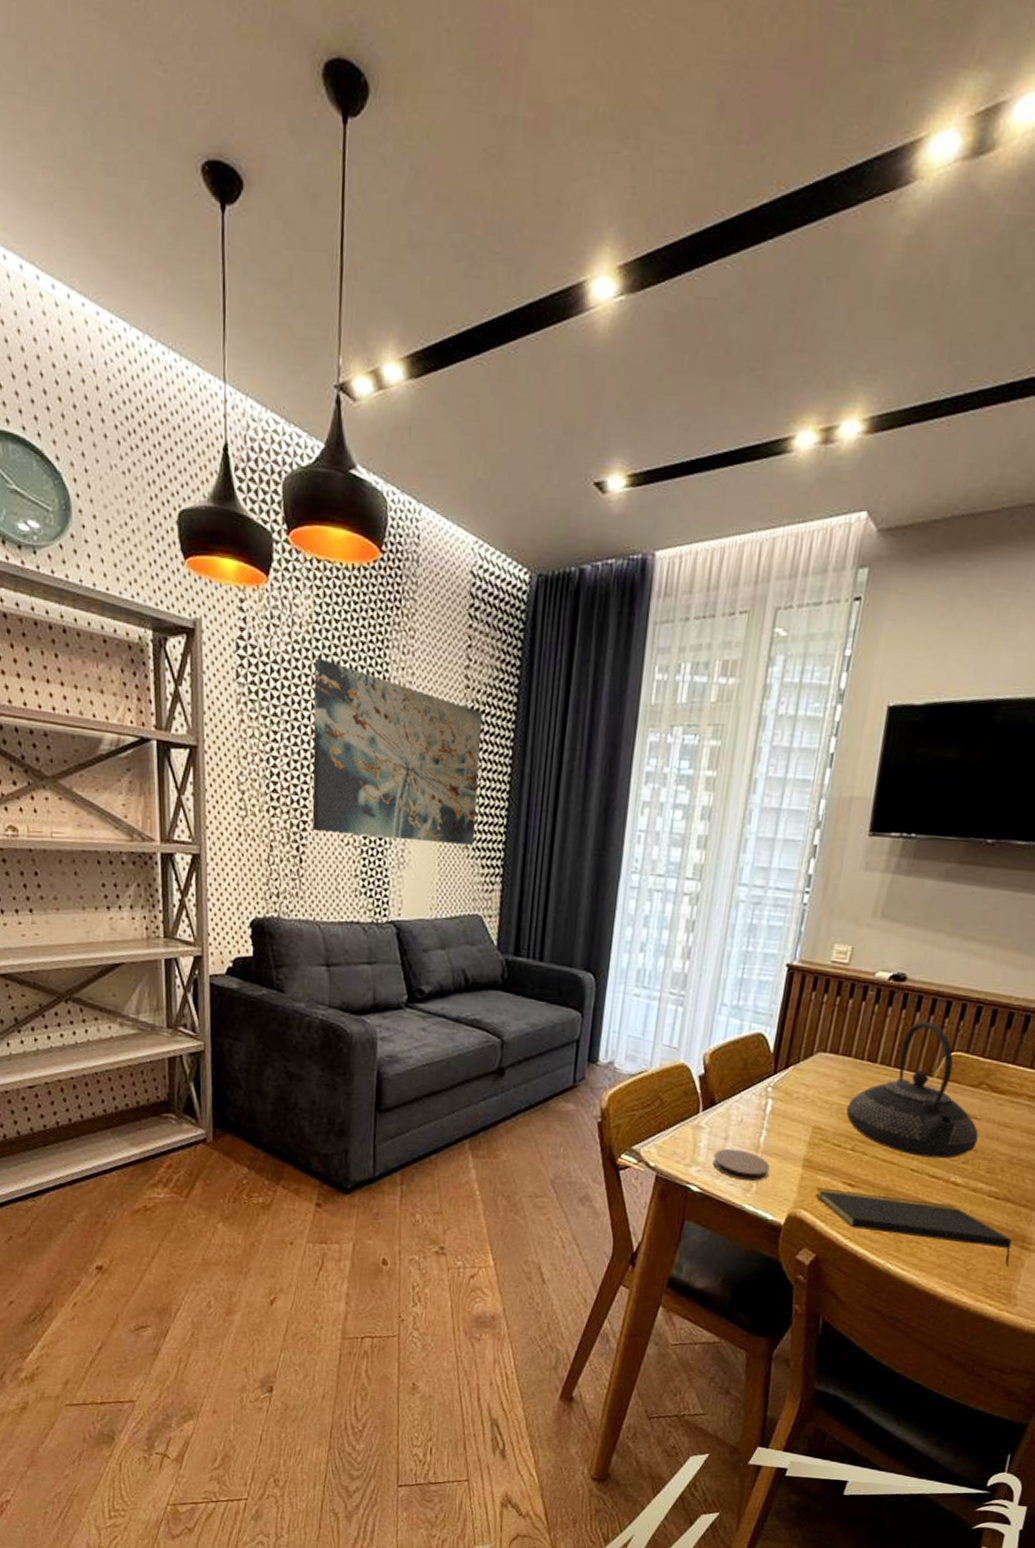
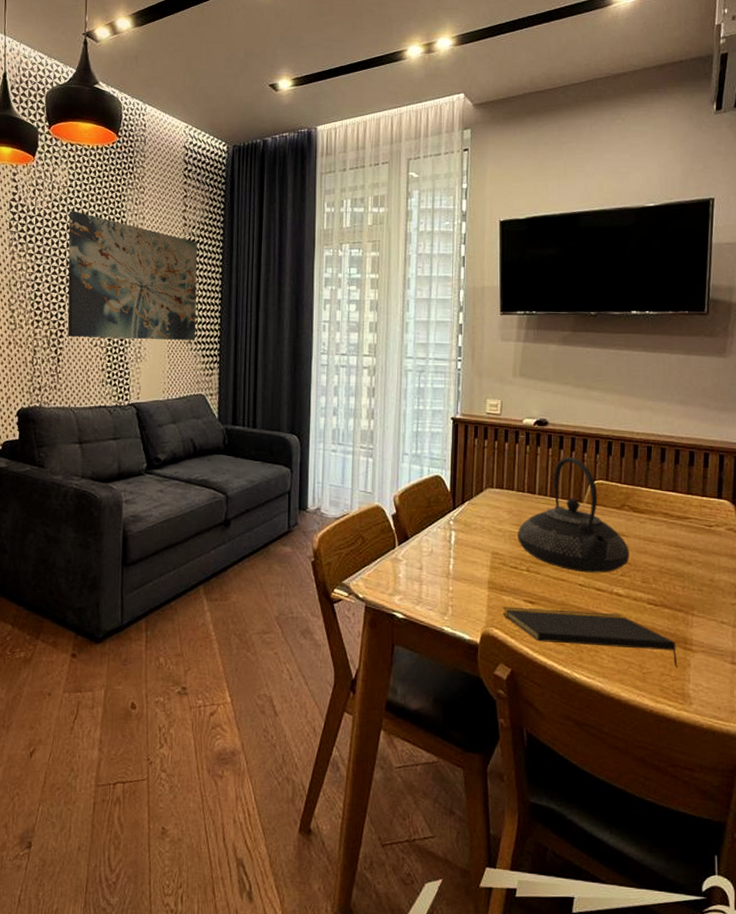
coaster: present [712,1148,770,1182] -> none [412,577,460,606]

